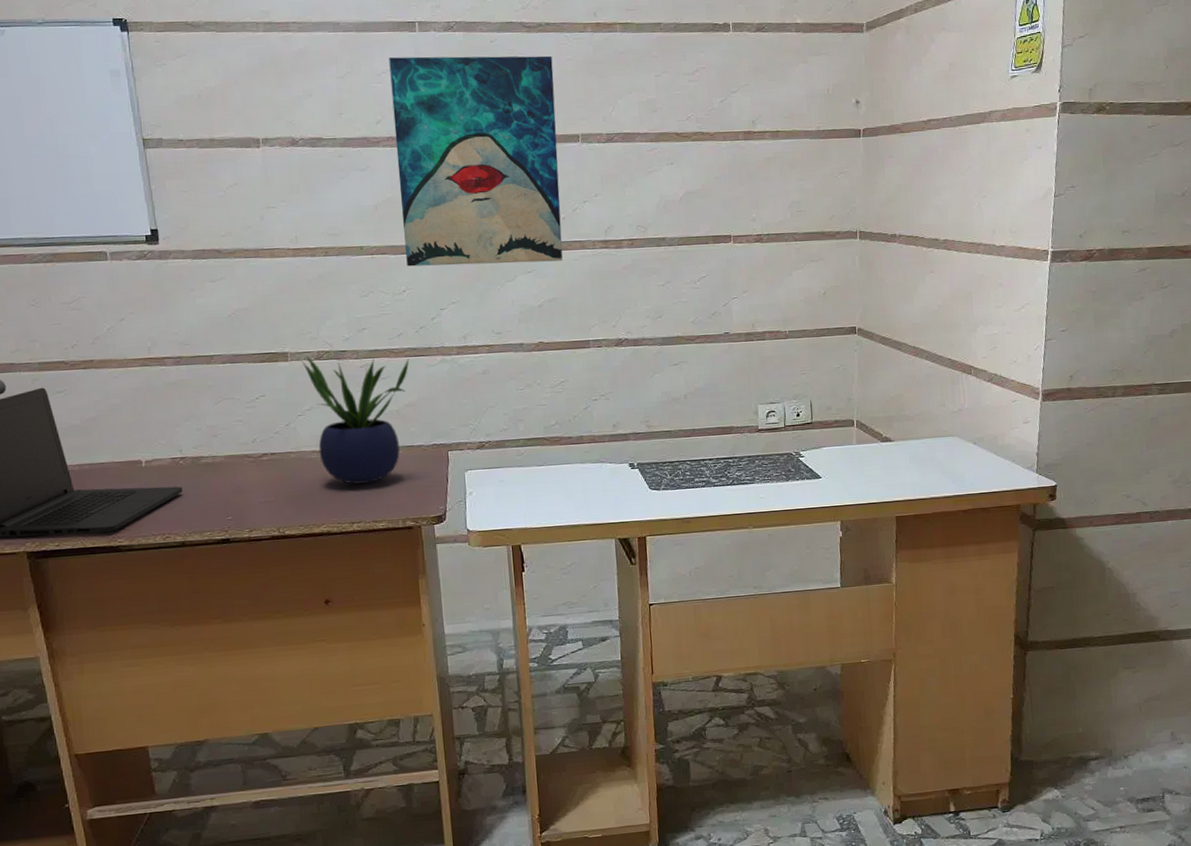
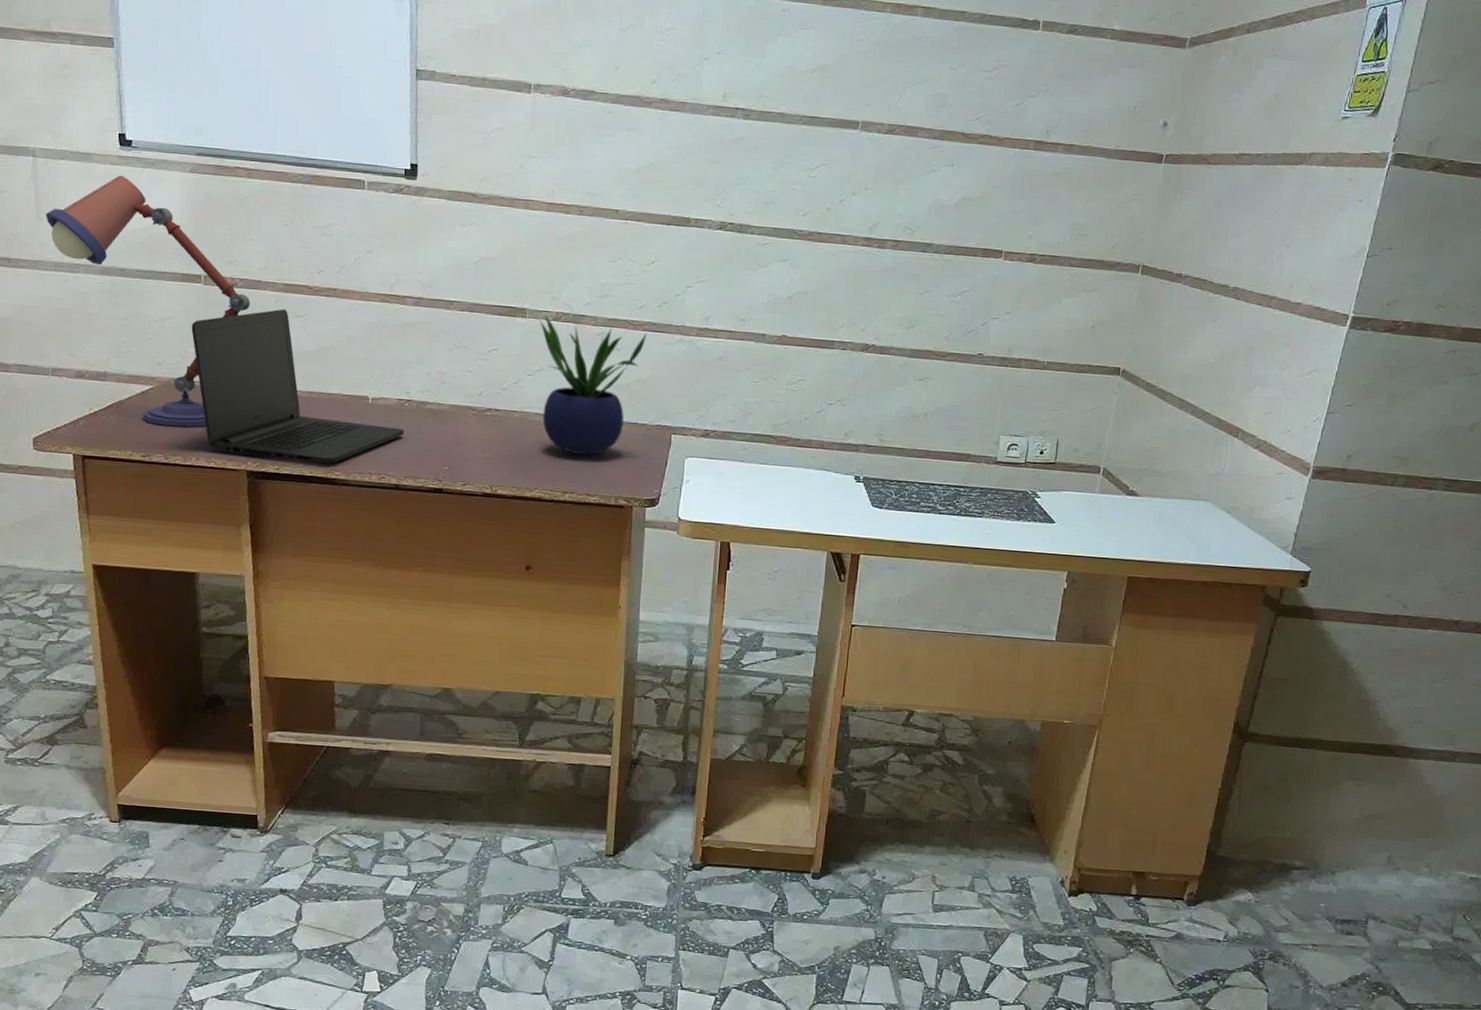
wall art: present [389,55,563,267] -> none [660,15,845,253]

